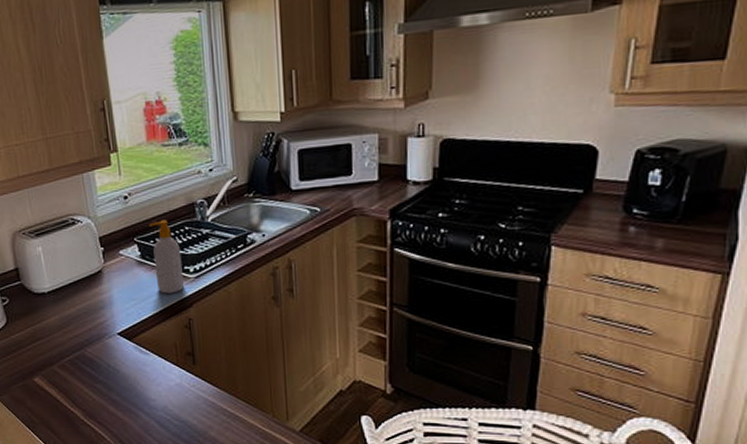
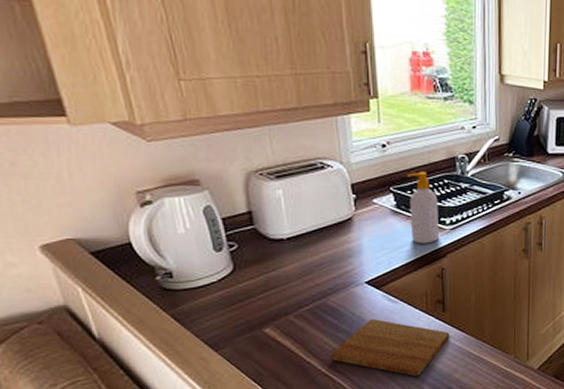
cutting board: none [91,371,203,432] -> present [331,319,450,377]

